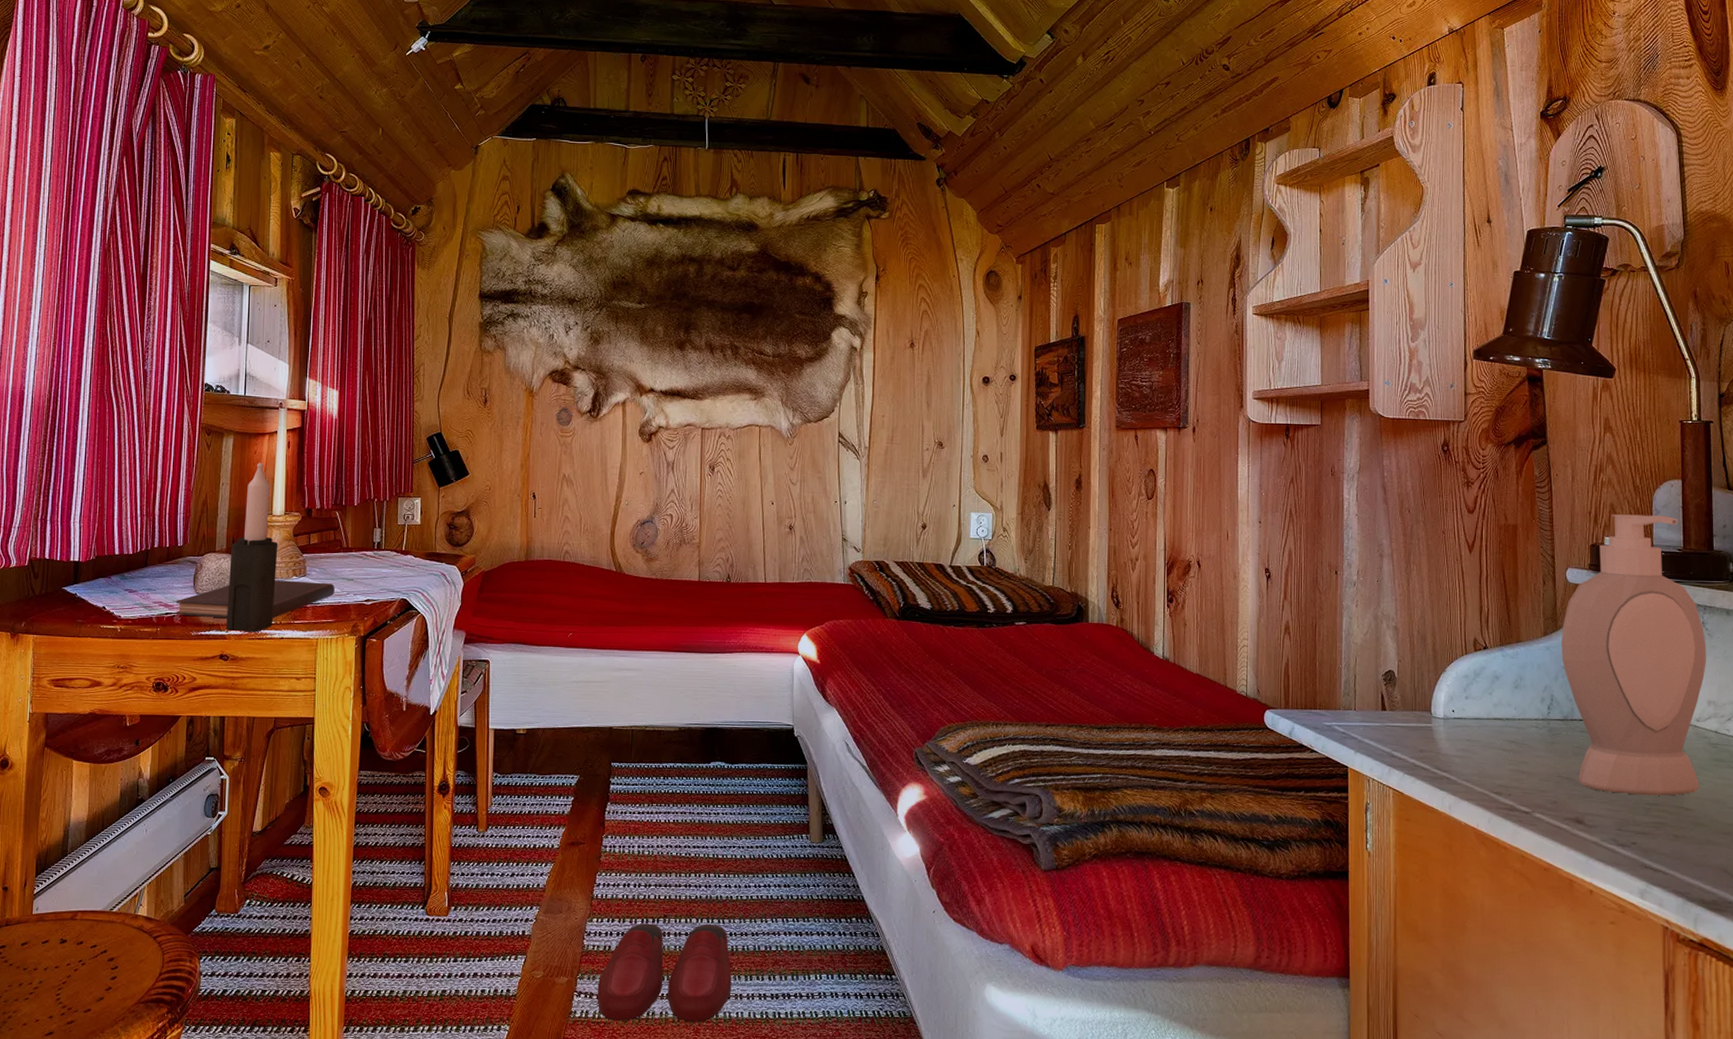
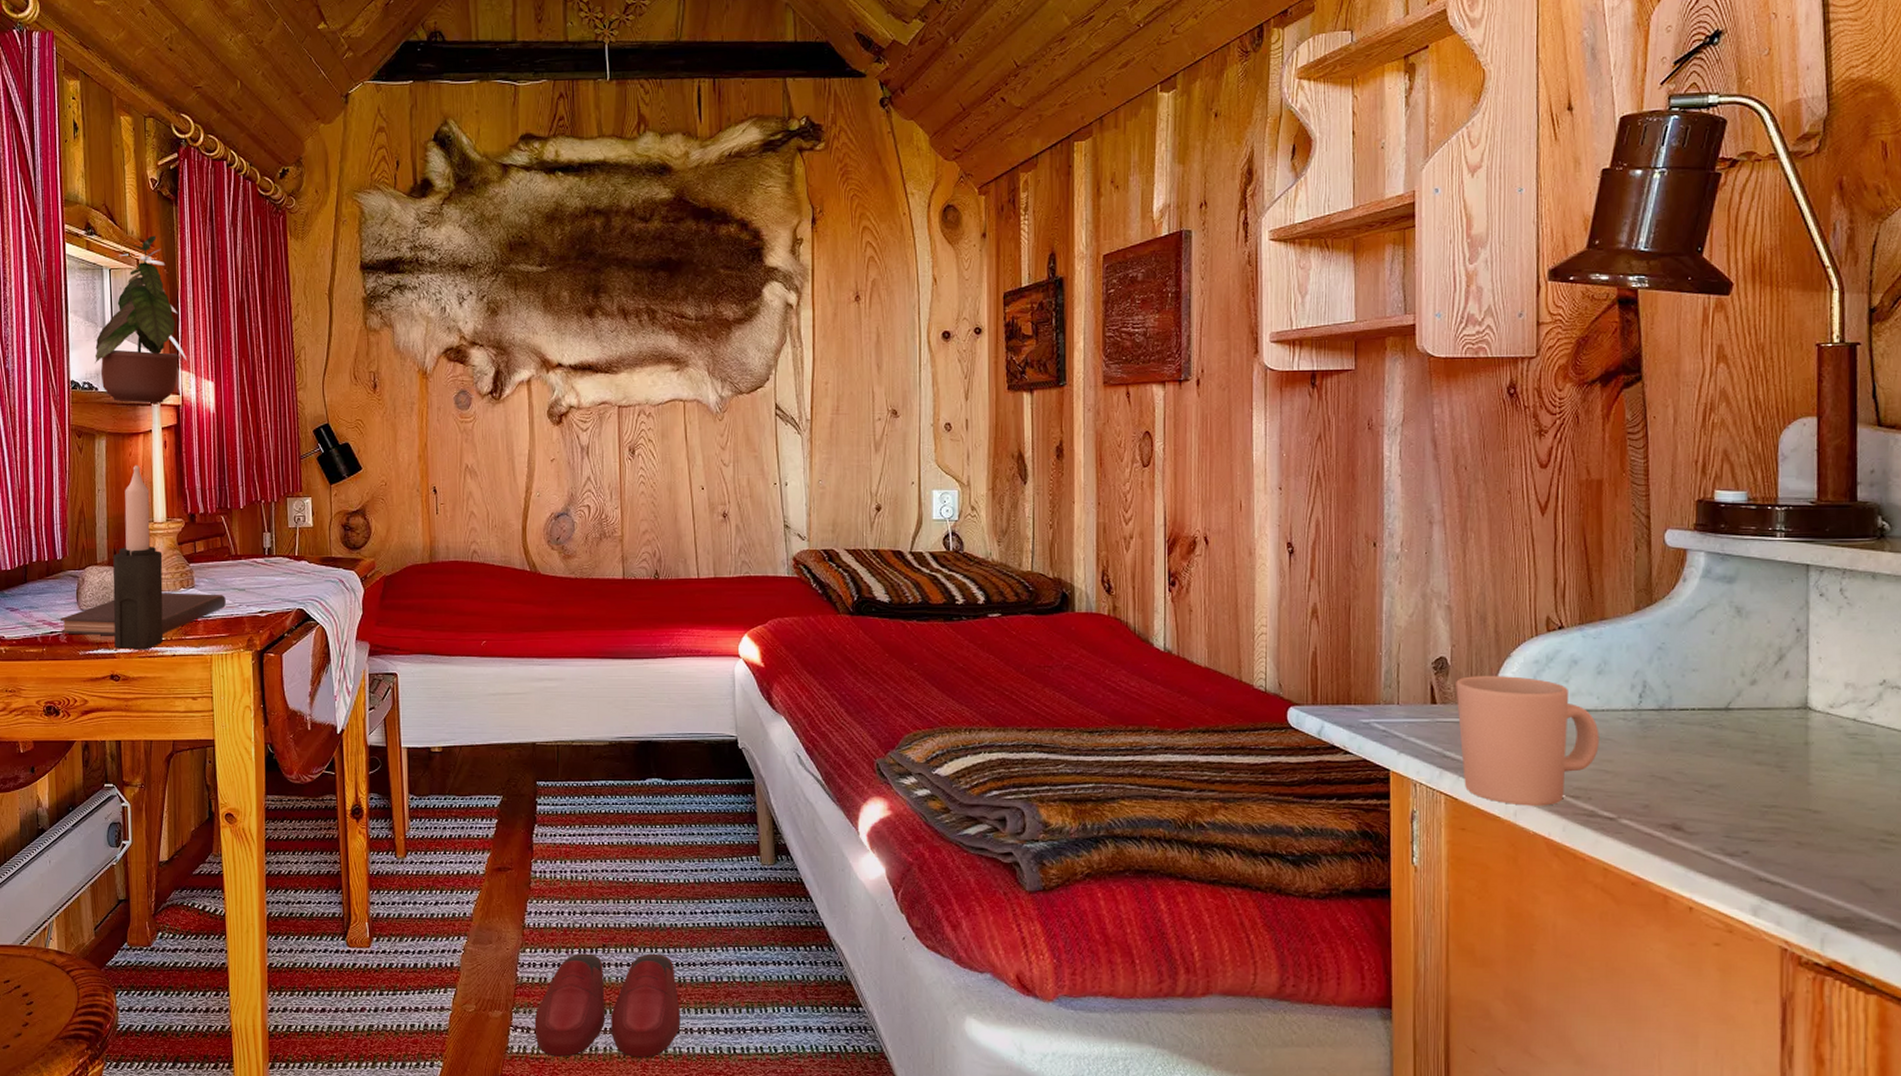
potted plant: none [229,258,316,408] -> present [94,235,188,404]
mug: none [1401,687,1517,801] -> present [1456,676,1599,806]
soap bottle: present [1561,514,1706,796] -> none [1657,461,1845,796]

